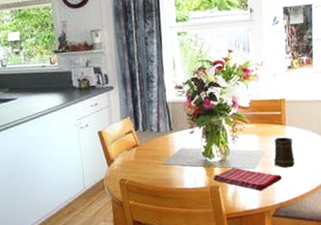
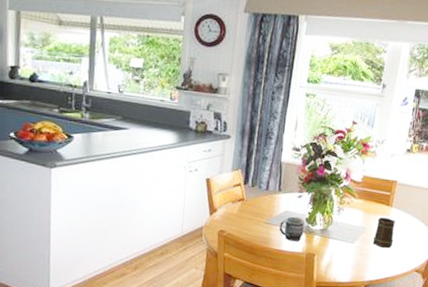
mug: none [178,152,203,178] -> present [279,216,305,241]
dish towel: present [213,167,282,191] -> none [311,238,378,266]

